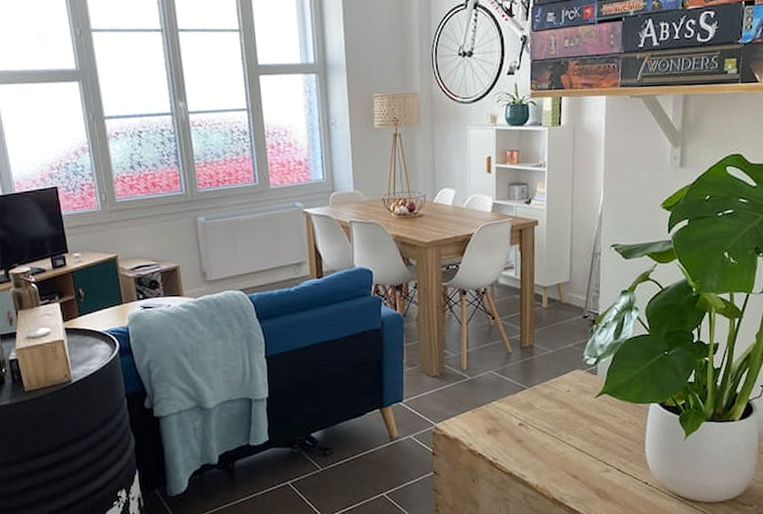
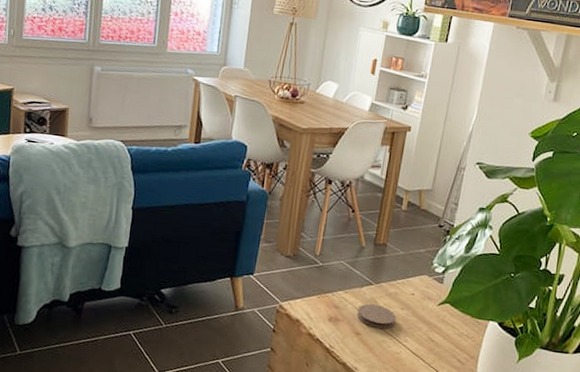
coaster: none [515,408,556,432] -> present [357,304,396,329]

